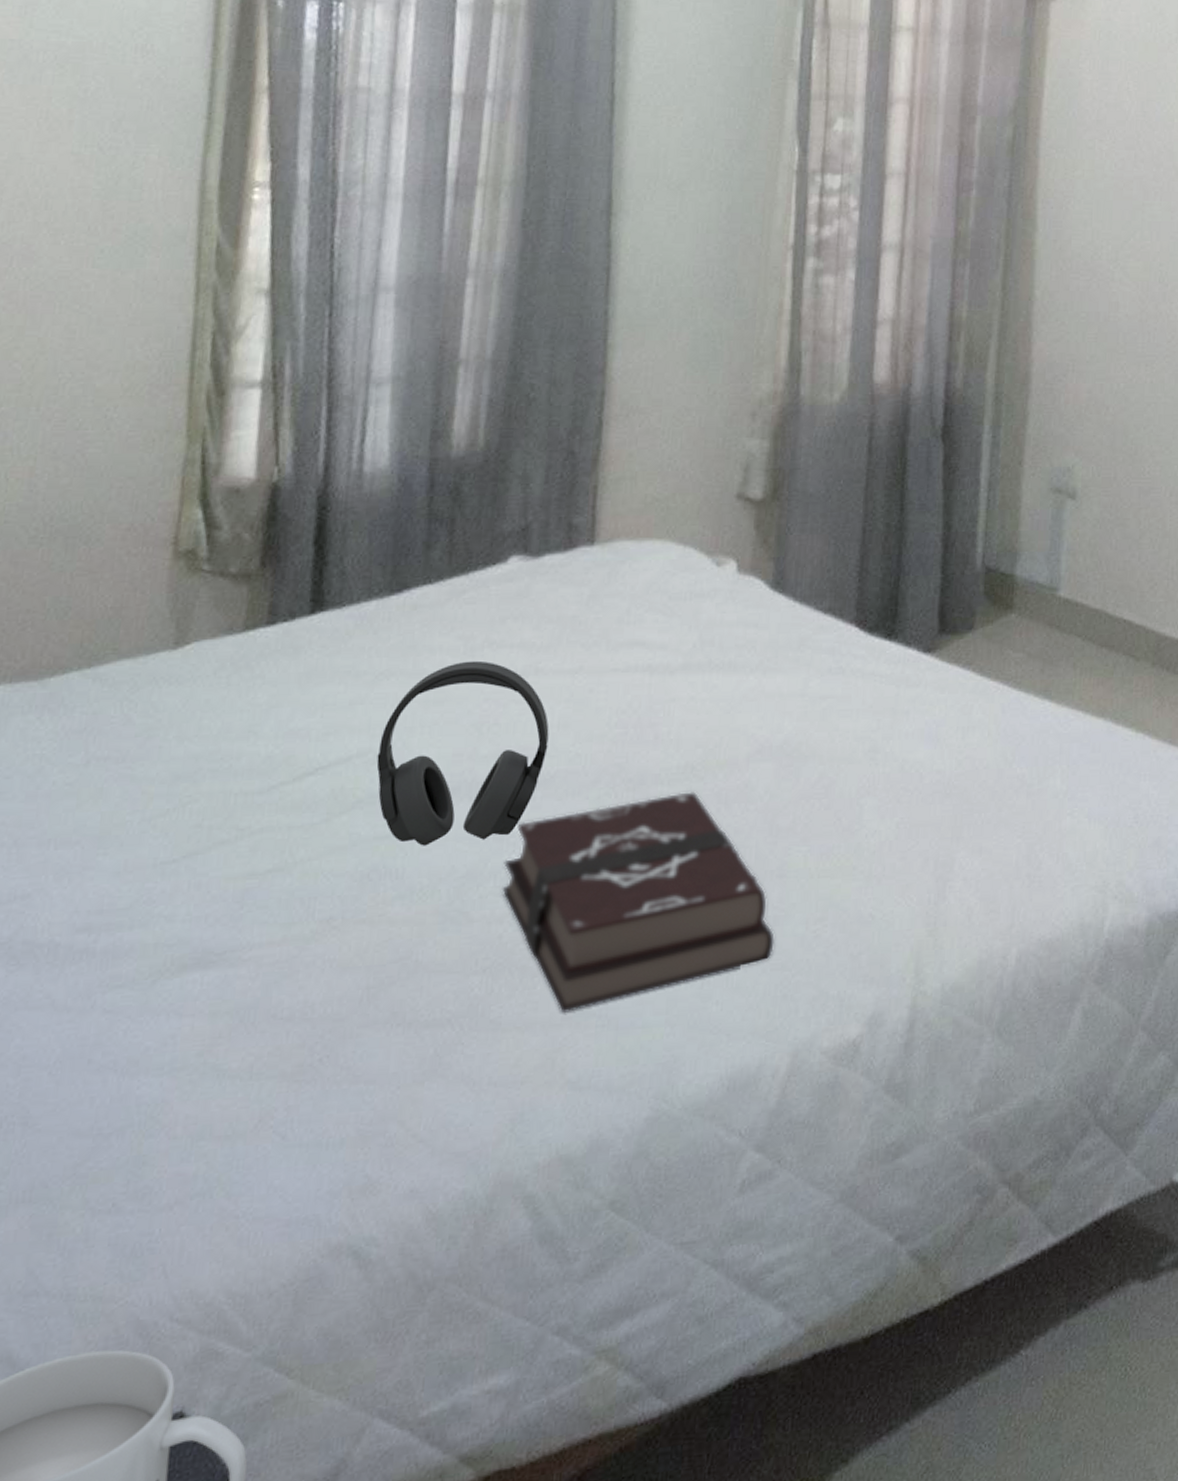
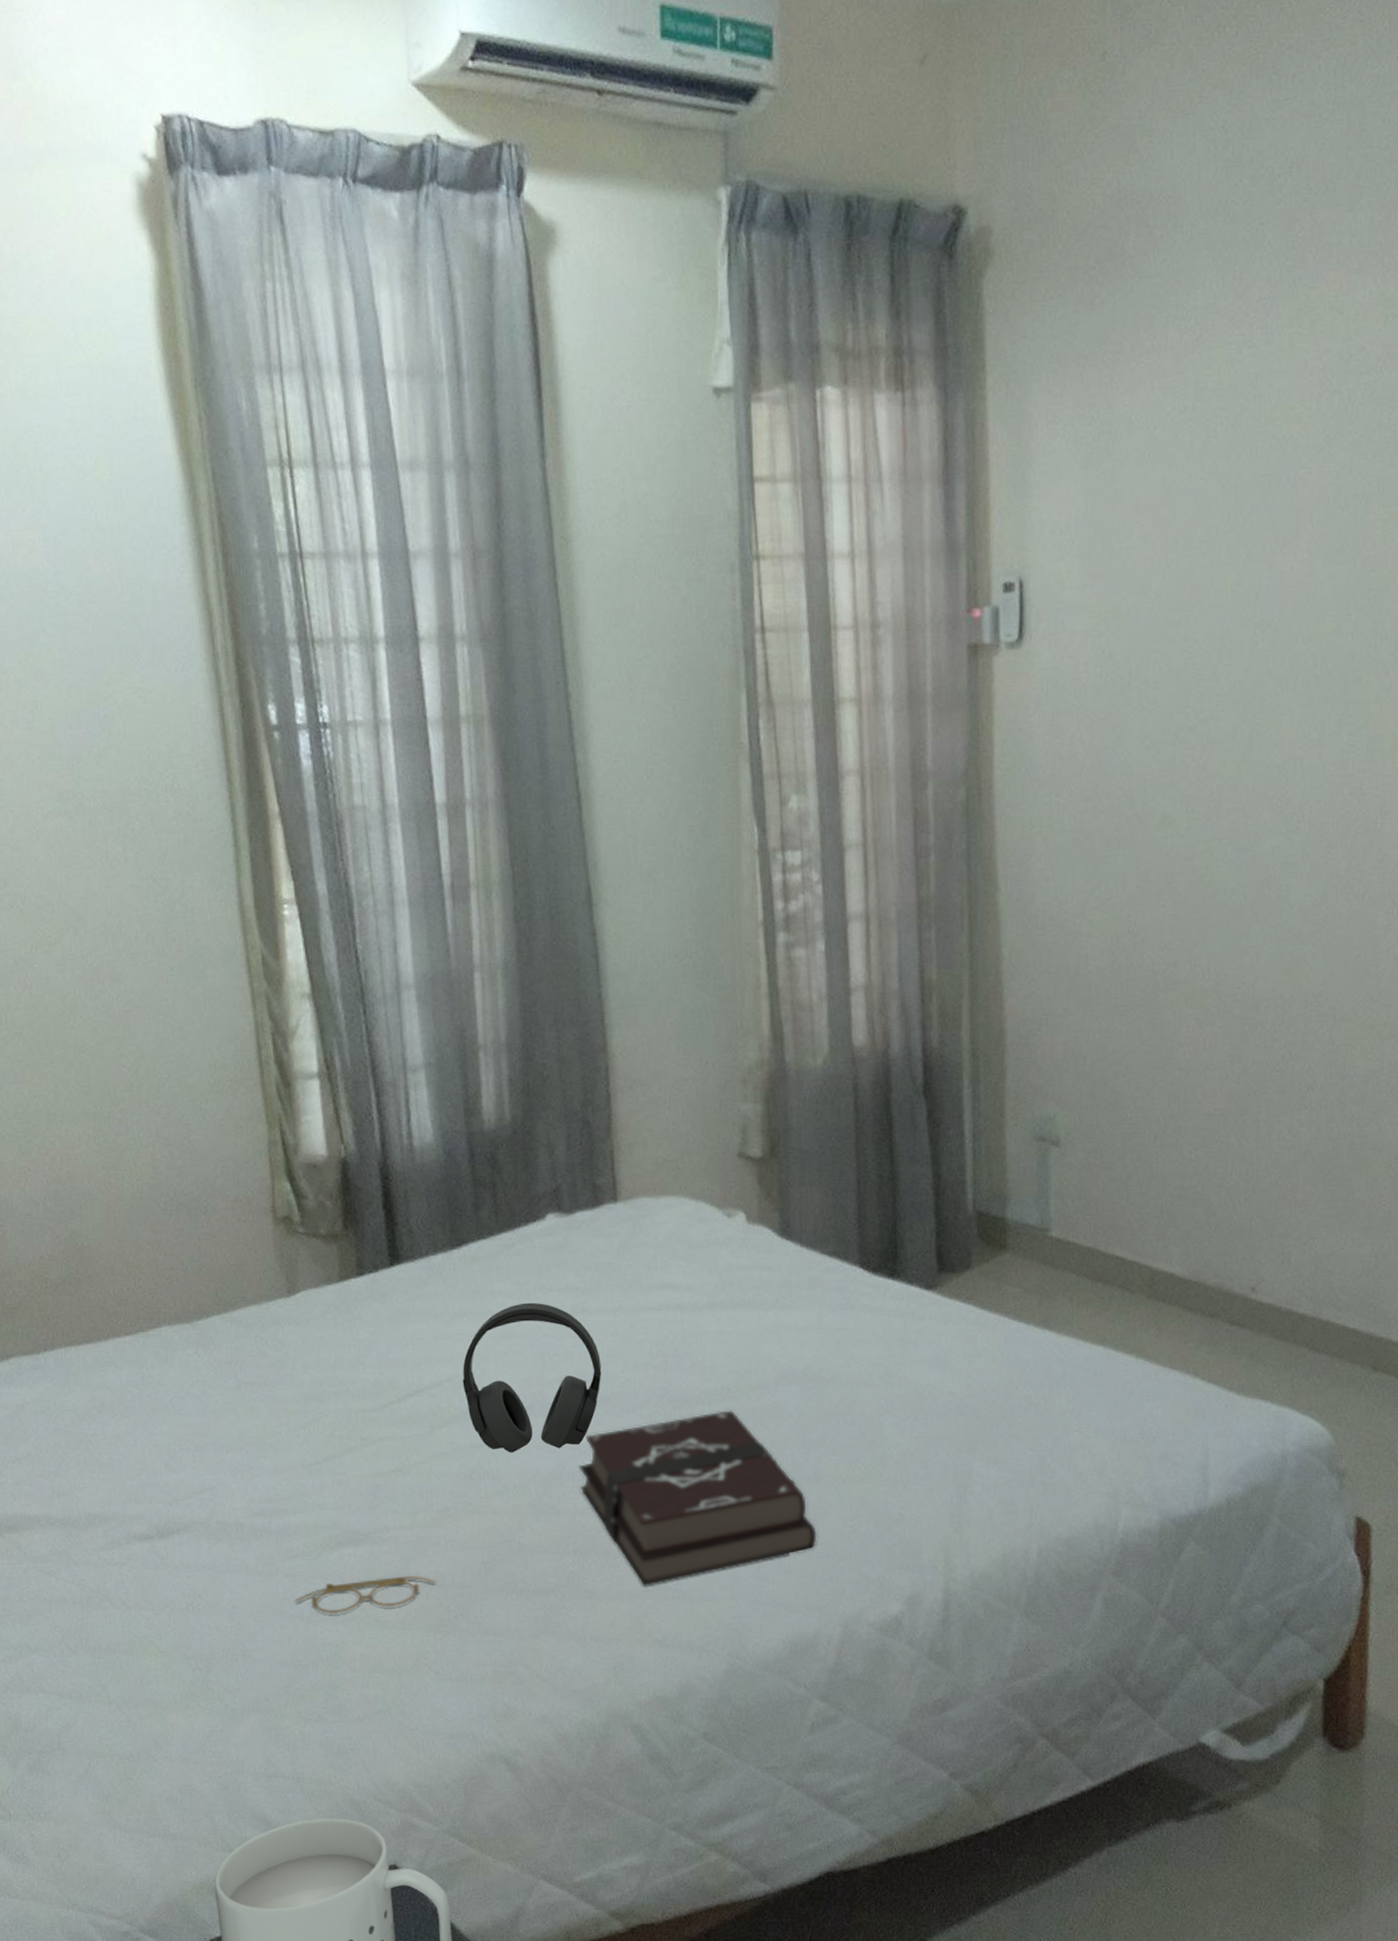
glasses: none [109,1006,302,1063] -> present [294,1575,436,1615]

